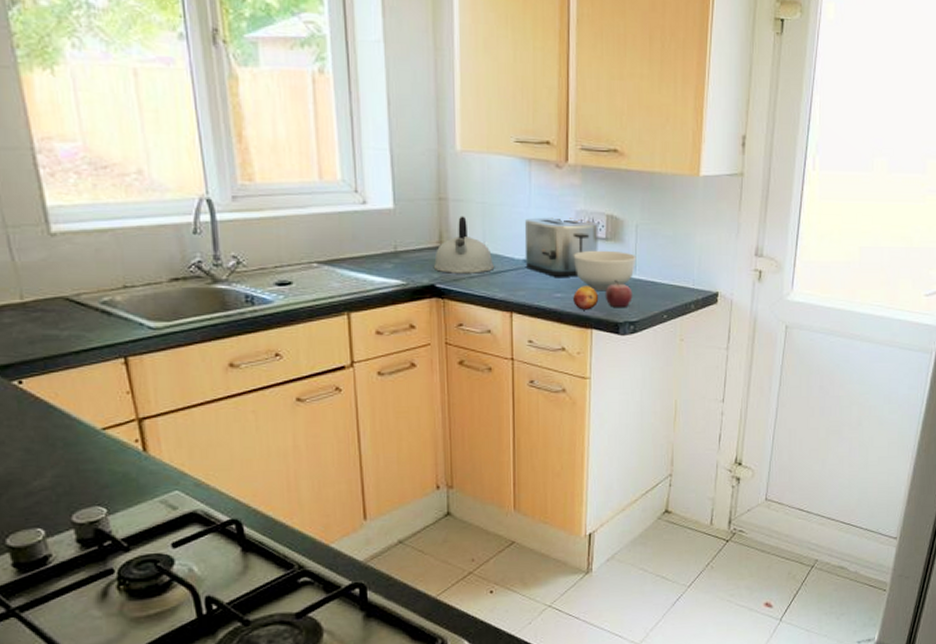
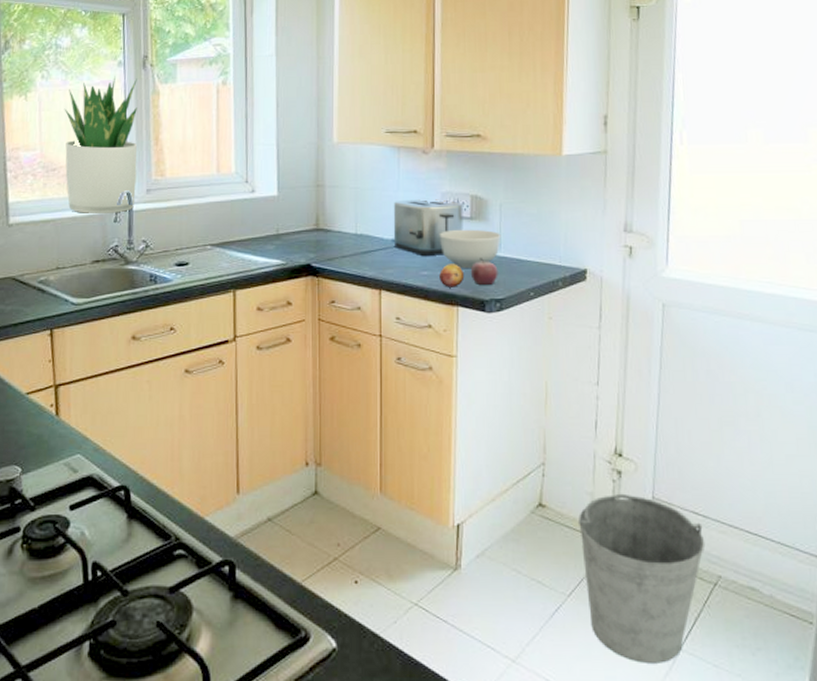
planter: none [109,52,218,225] -> present [64,76,138,215]
kettle: present [433,216,495,274] -> none [310,200,366,253]
bucket: none [699,497,807,635] -> present [577,493,706,663]

